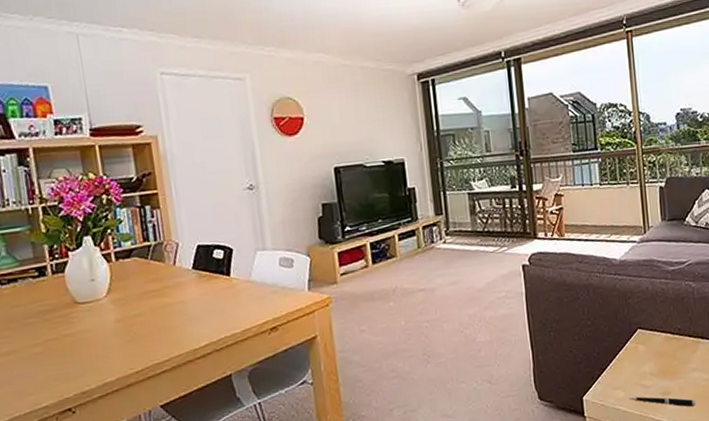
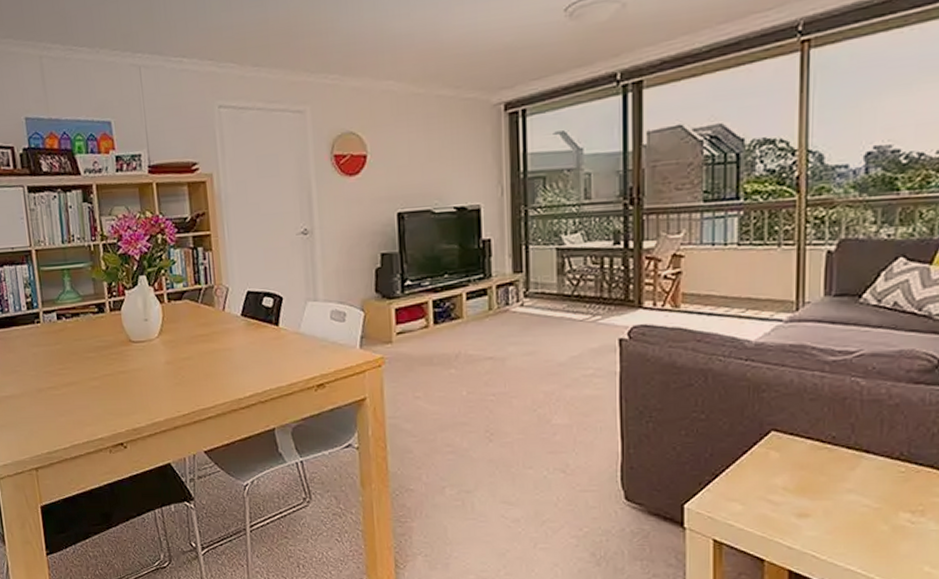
pen: present [629,396,695,407] -> none [748,514,846,537]

